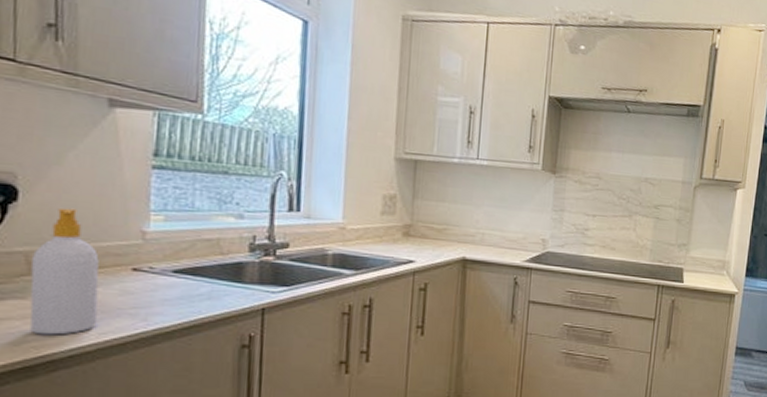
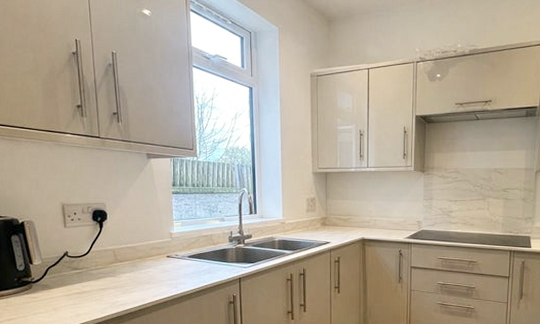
soap bottle: present [29,207,99,335] -> none [117,222,152,298]

